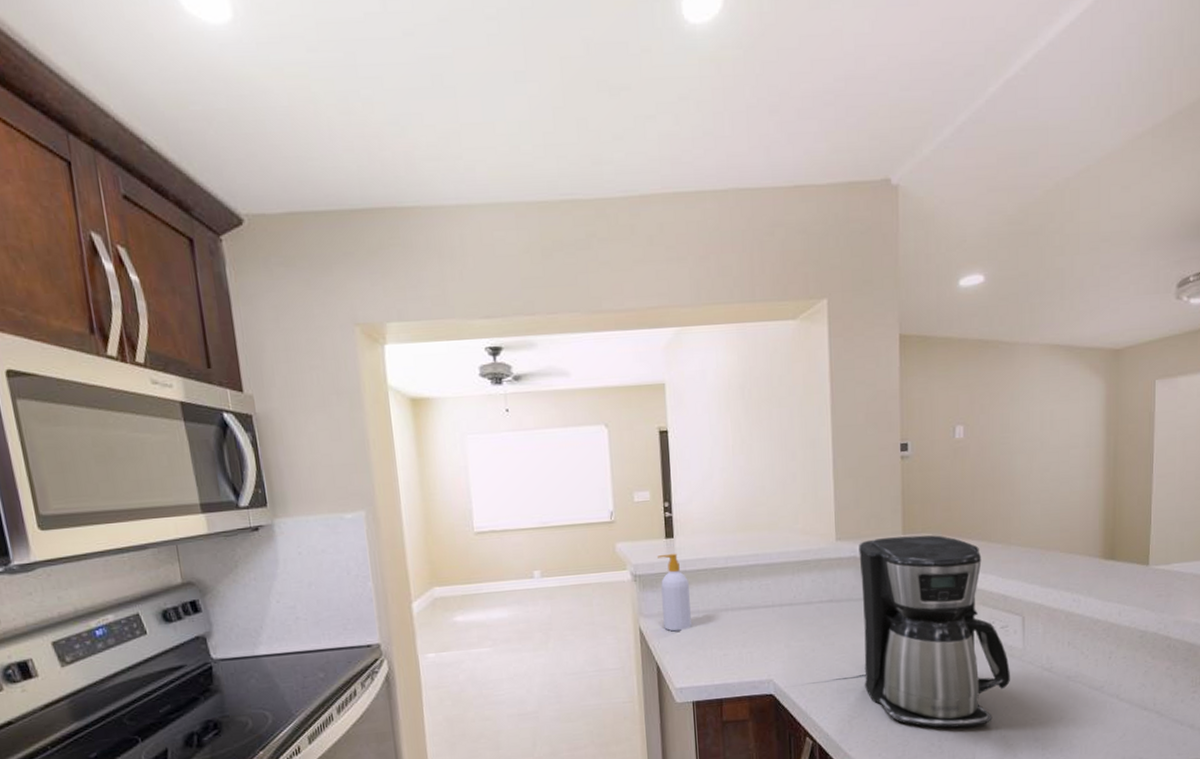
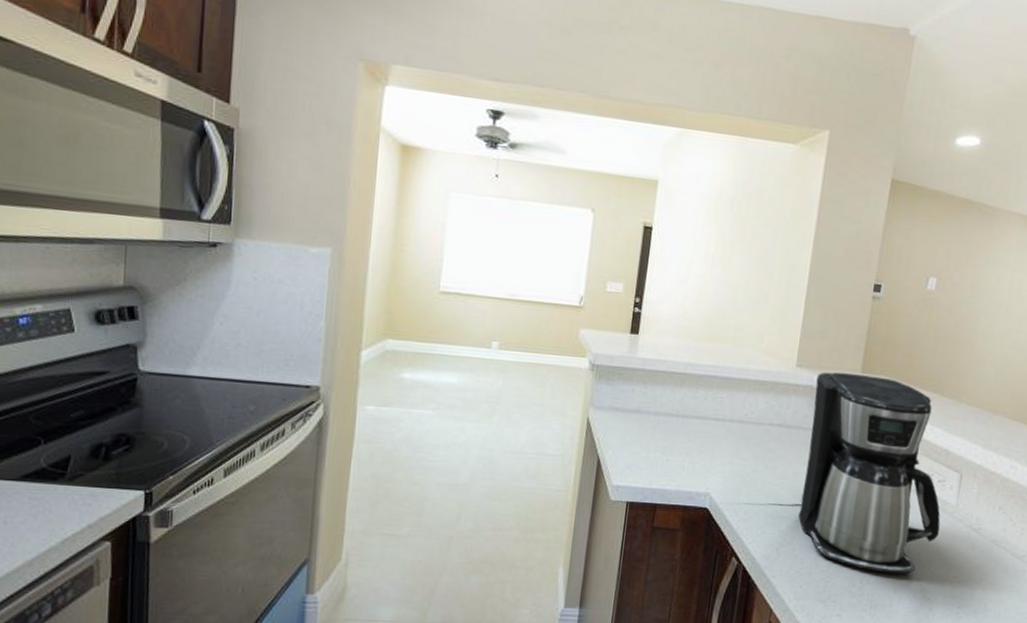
soap bottle: present [658,553,691,632] -> none [612,348,645,429]

